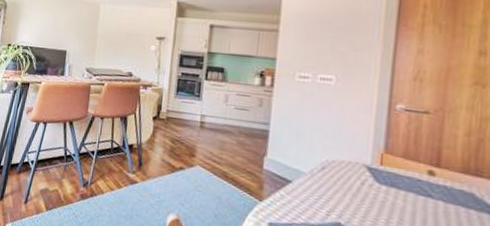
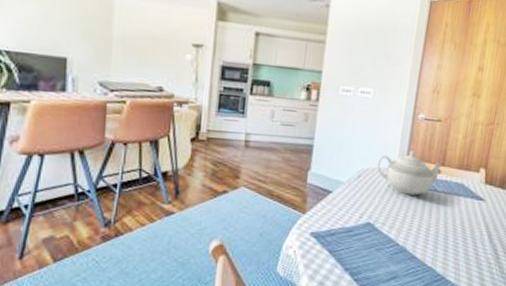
teapot: none [344,145,436,199] -> present [376,150,442,195]

